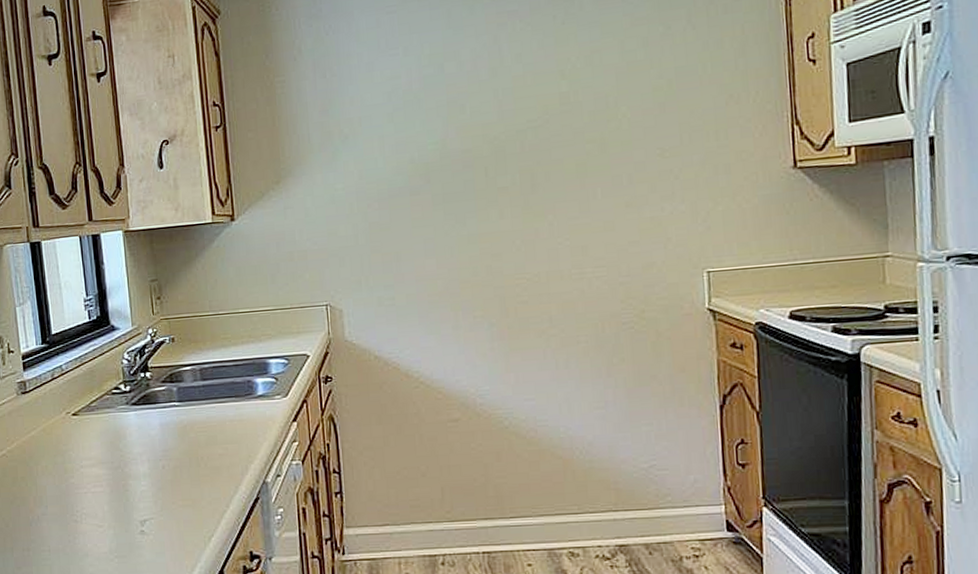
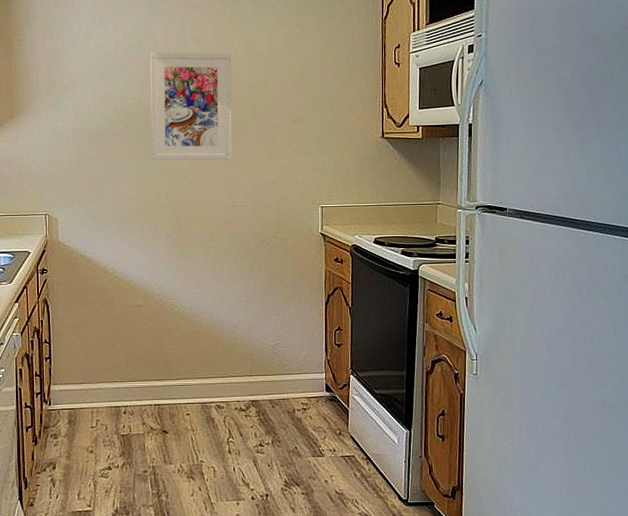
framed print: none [455,70,574,224] -> present [150,52,232,161]

